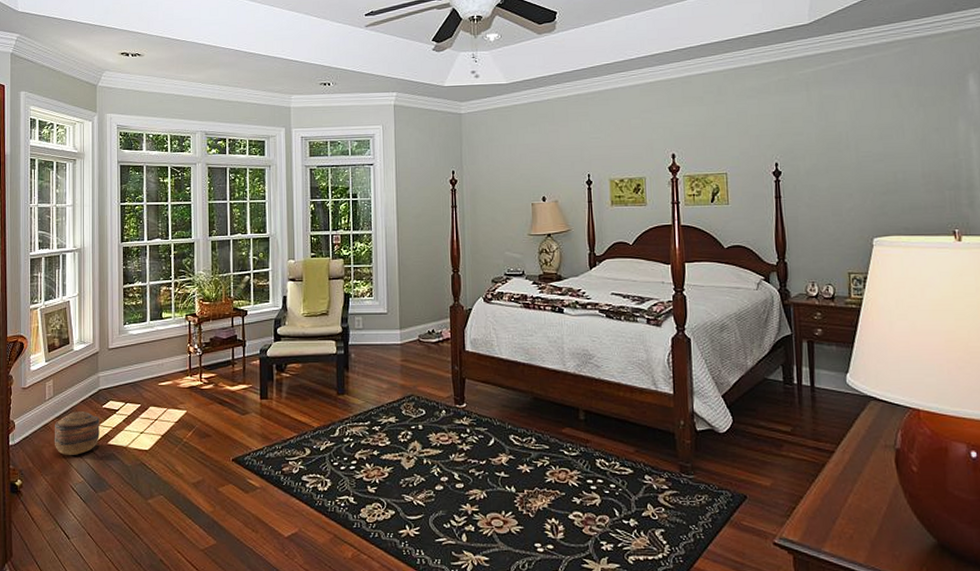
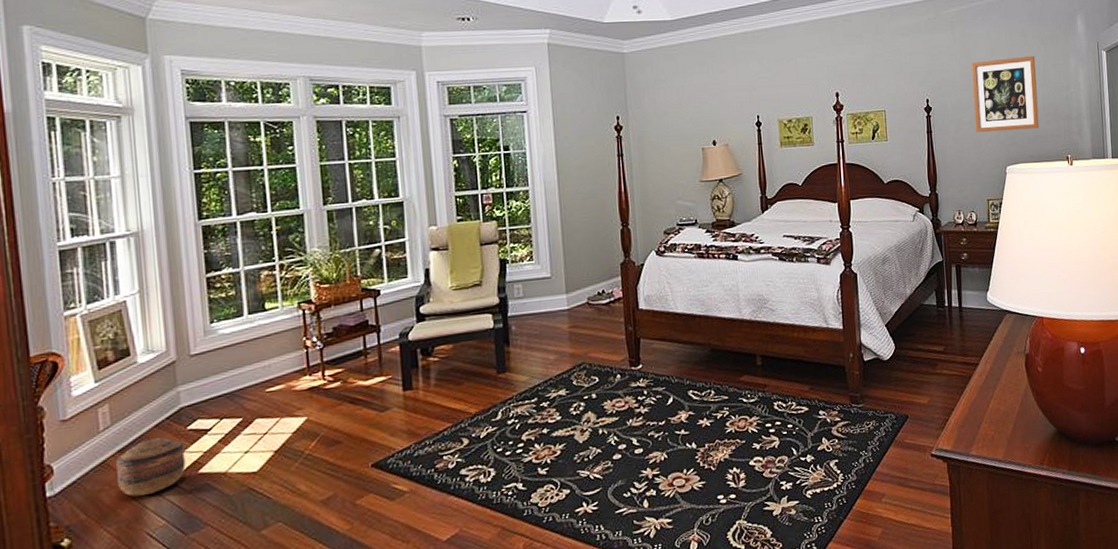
wall art: none [831,118,917,200] -> present [972,55,1040,133]

